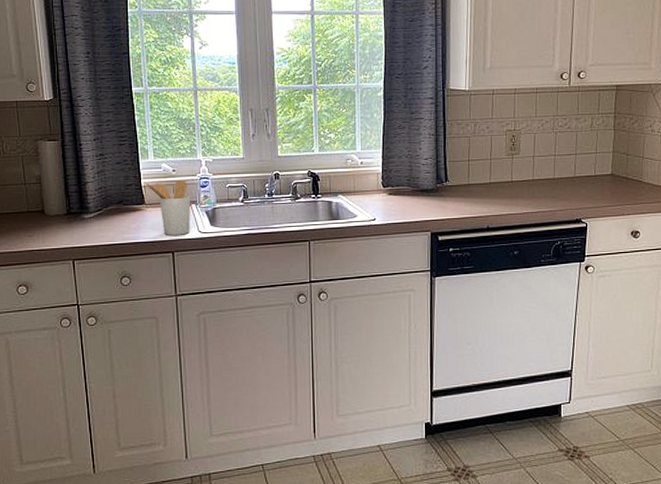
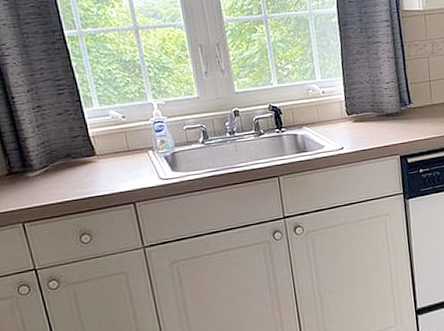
utensil holder: present [146,180,190,235] -> none [94,126,150,186]

